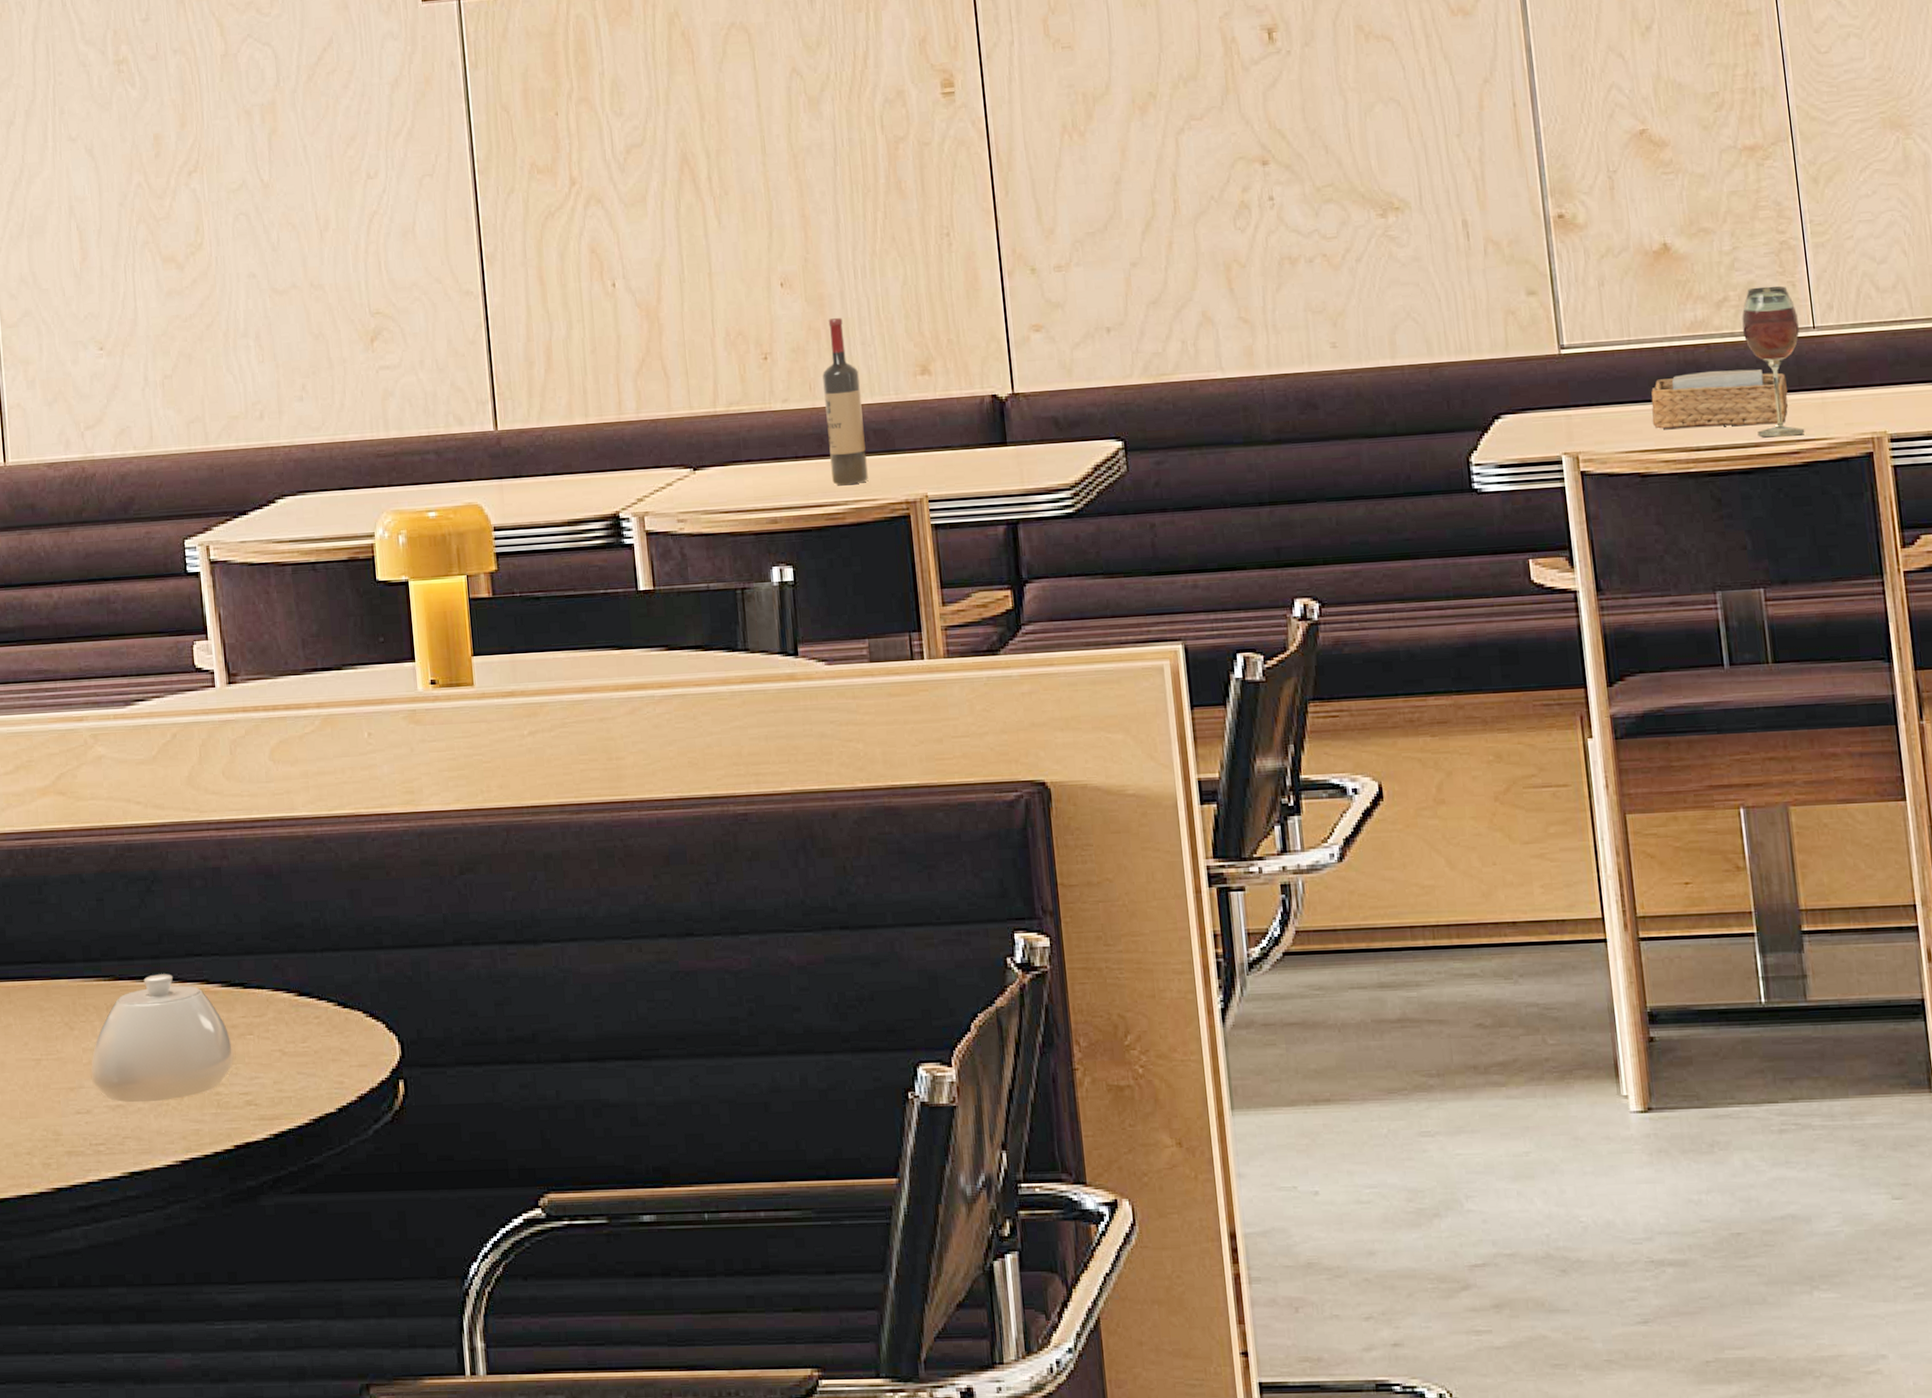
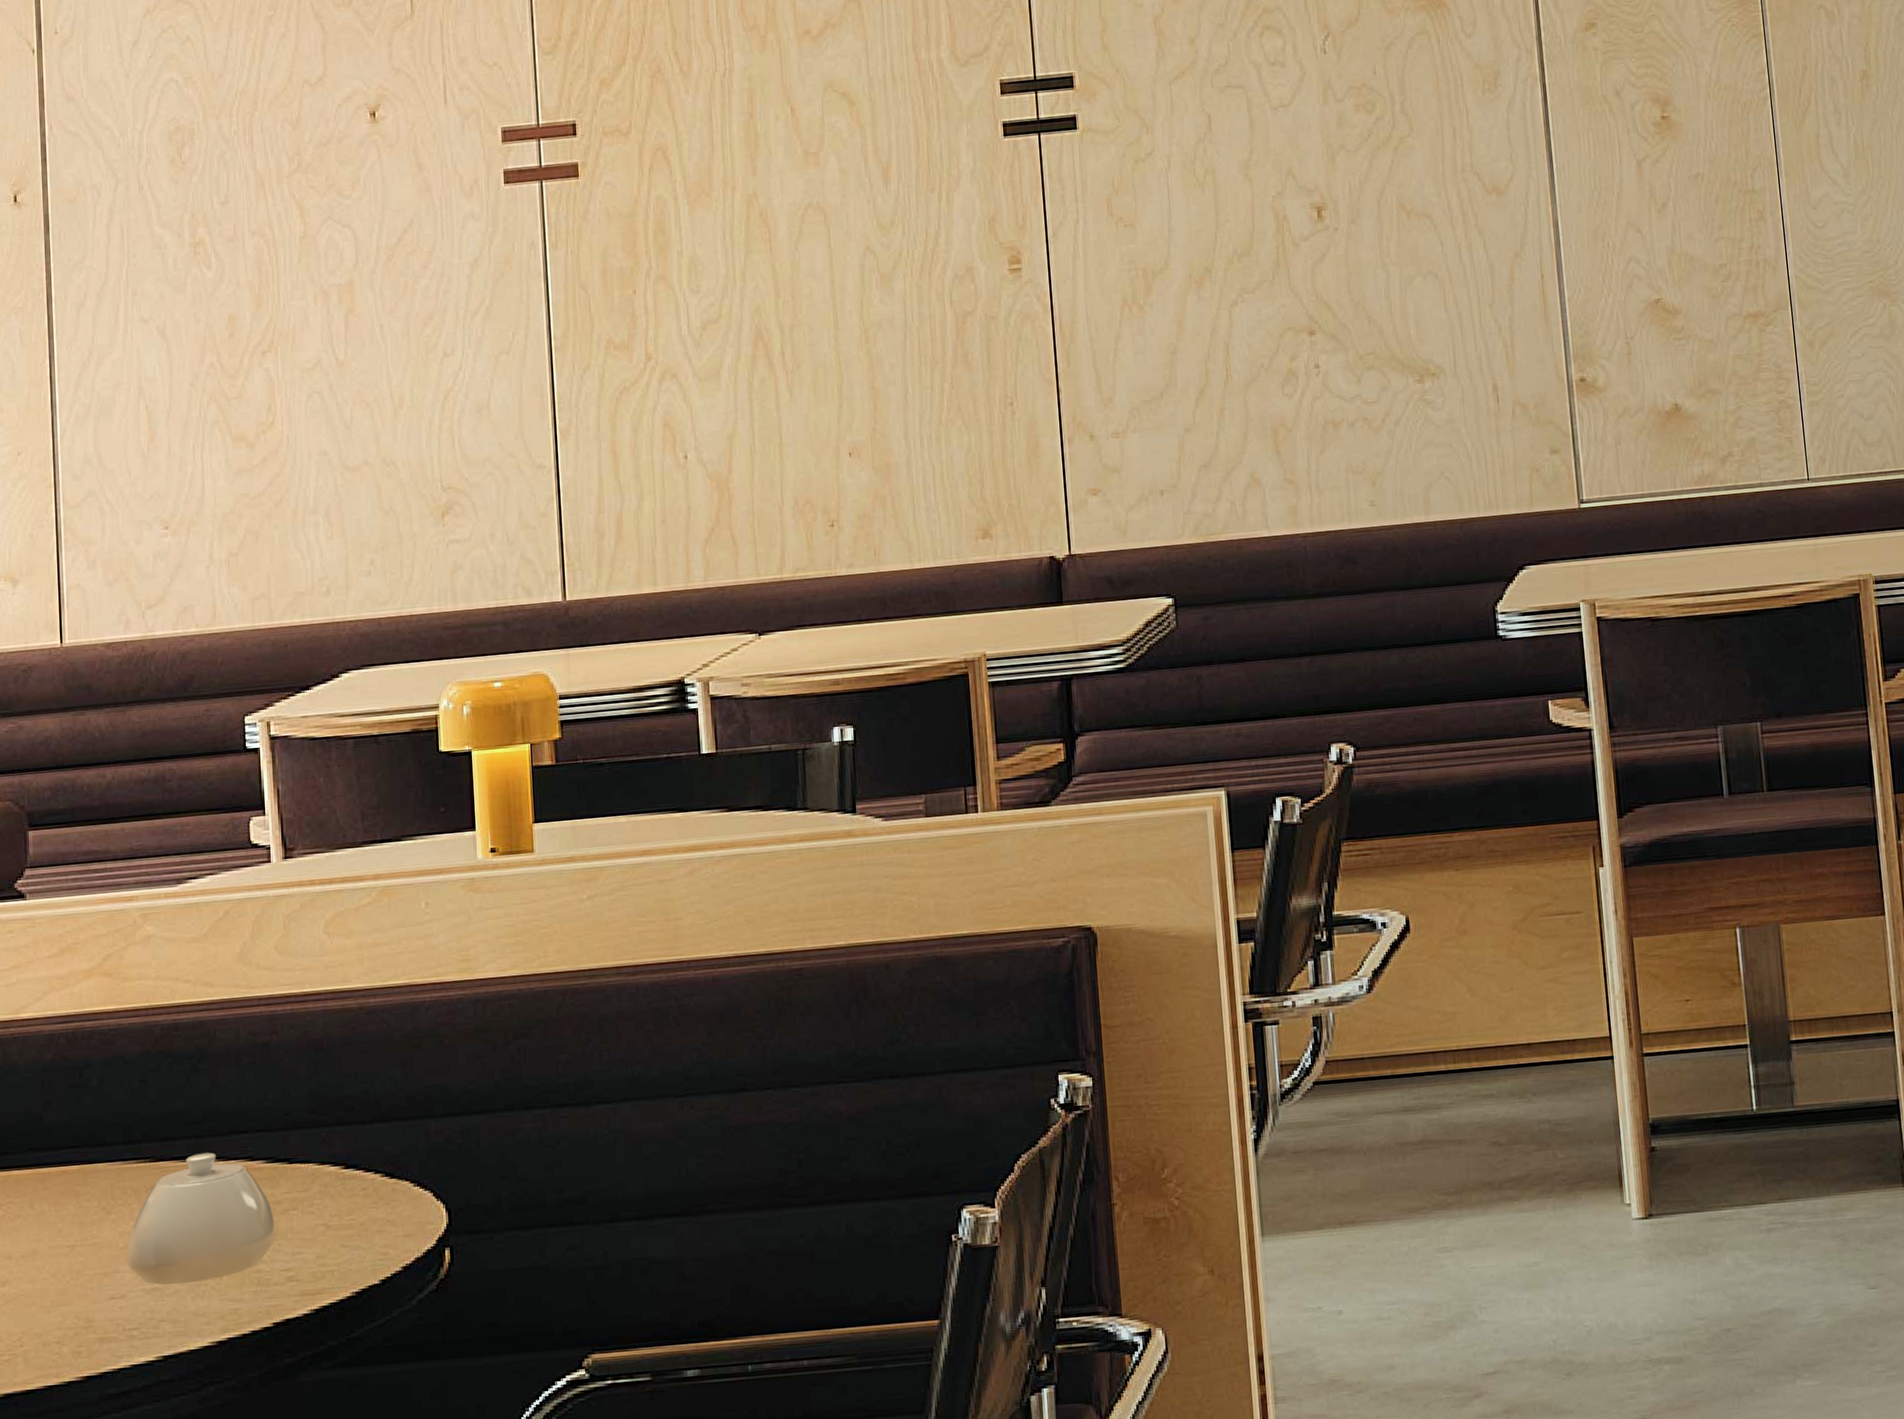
wine bottle: present [822,318,868,485] -> none [887,485,929,646]
napkin holder: present [1651,369,1788,430] -> none [1661,519,1784,577]
wineglass: present [1741,286,1805,438] -> none [1744,442,1799,582]

